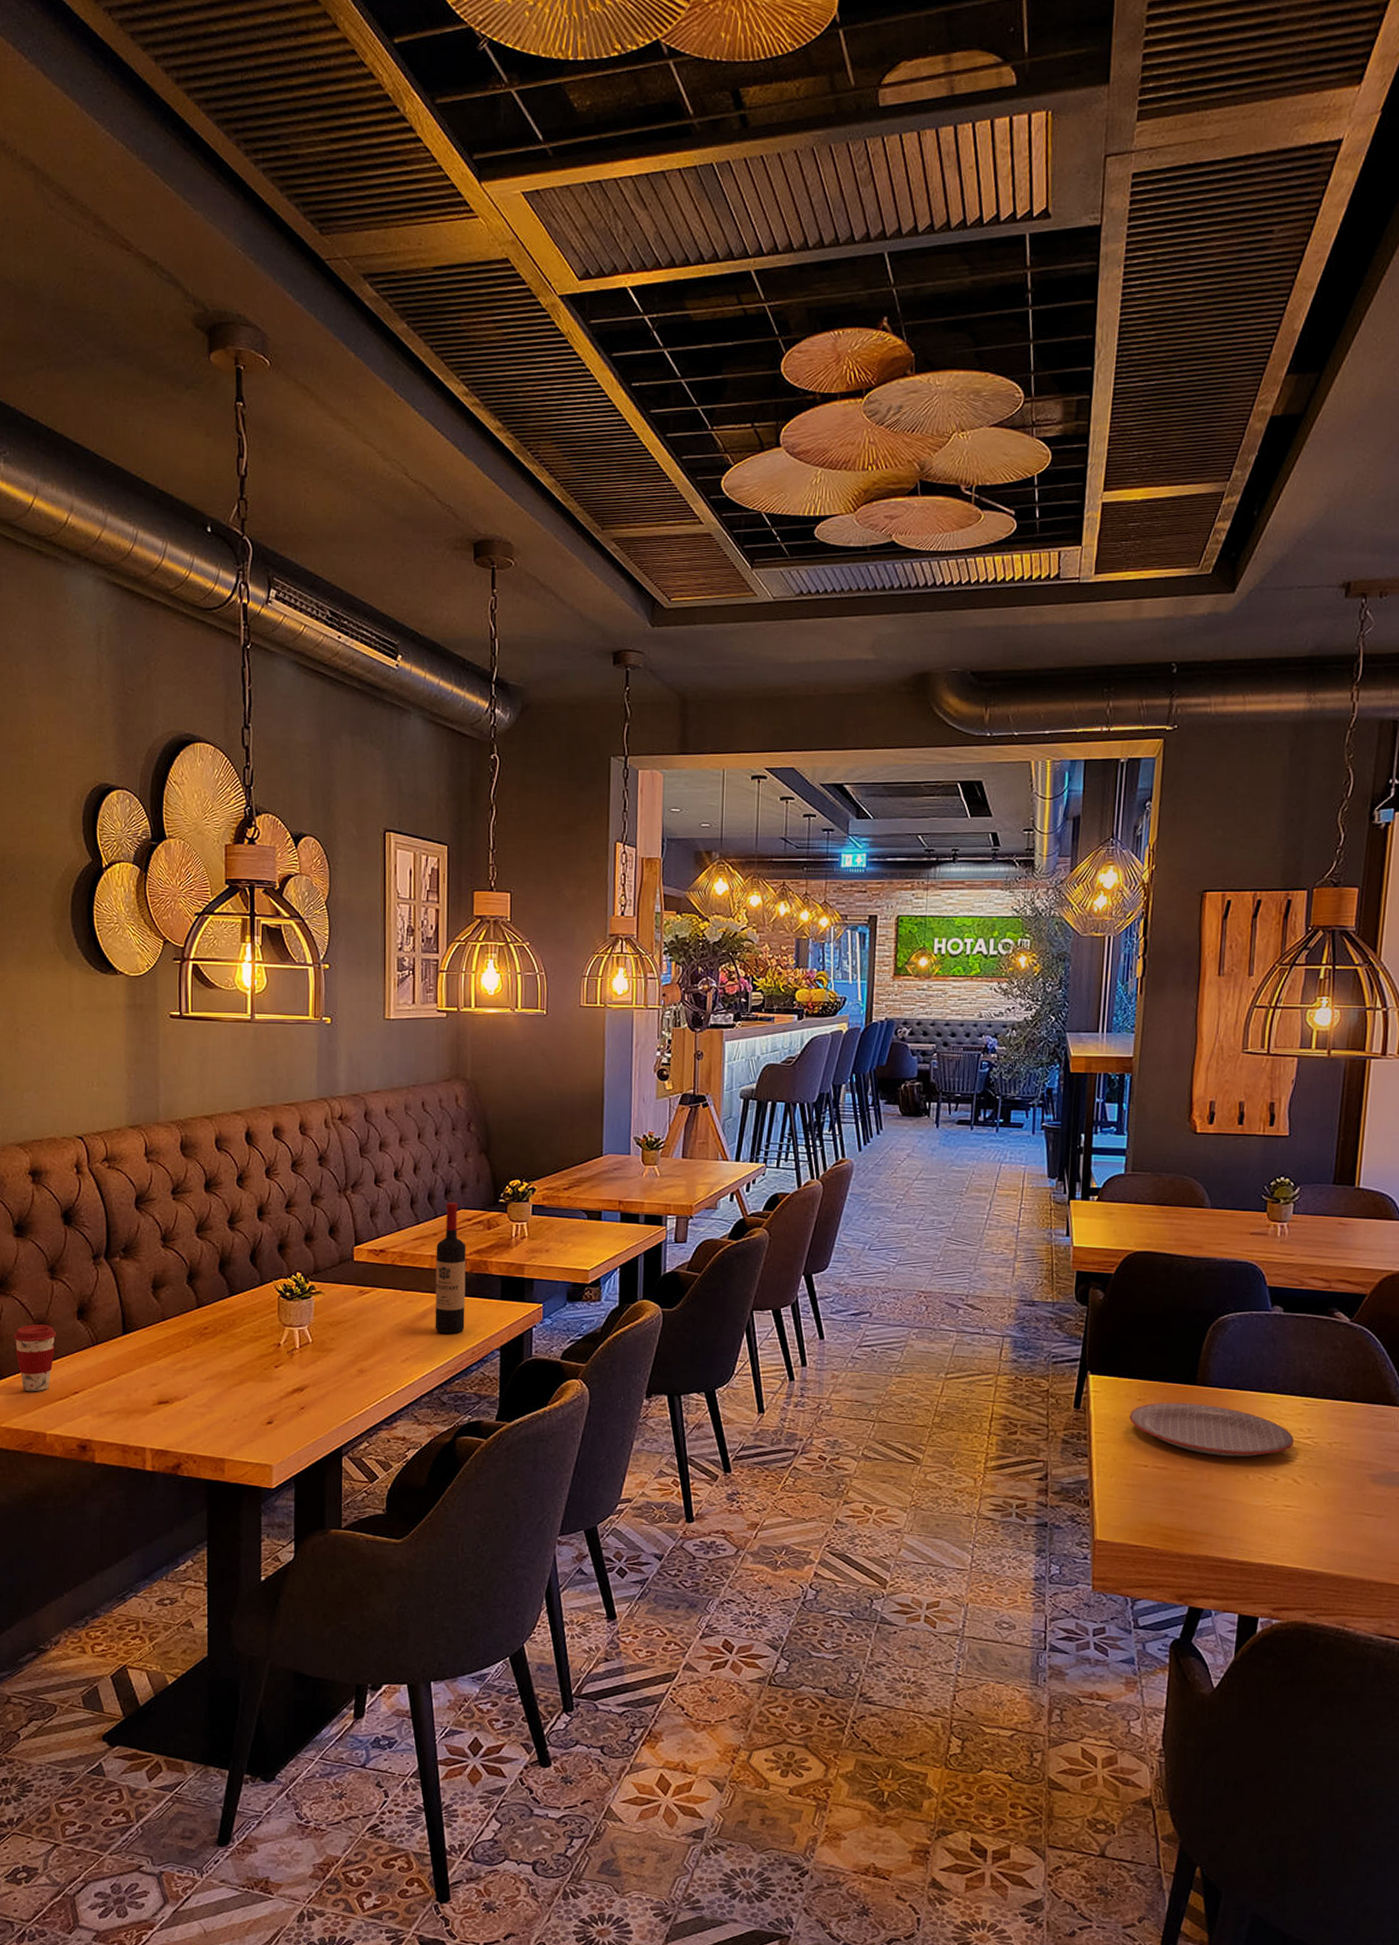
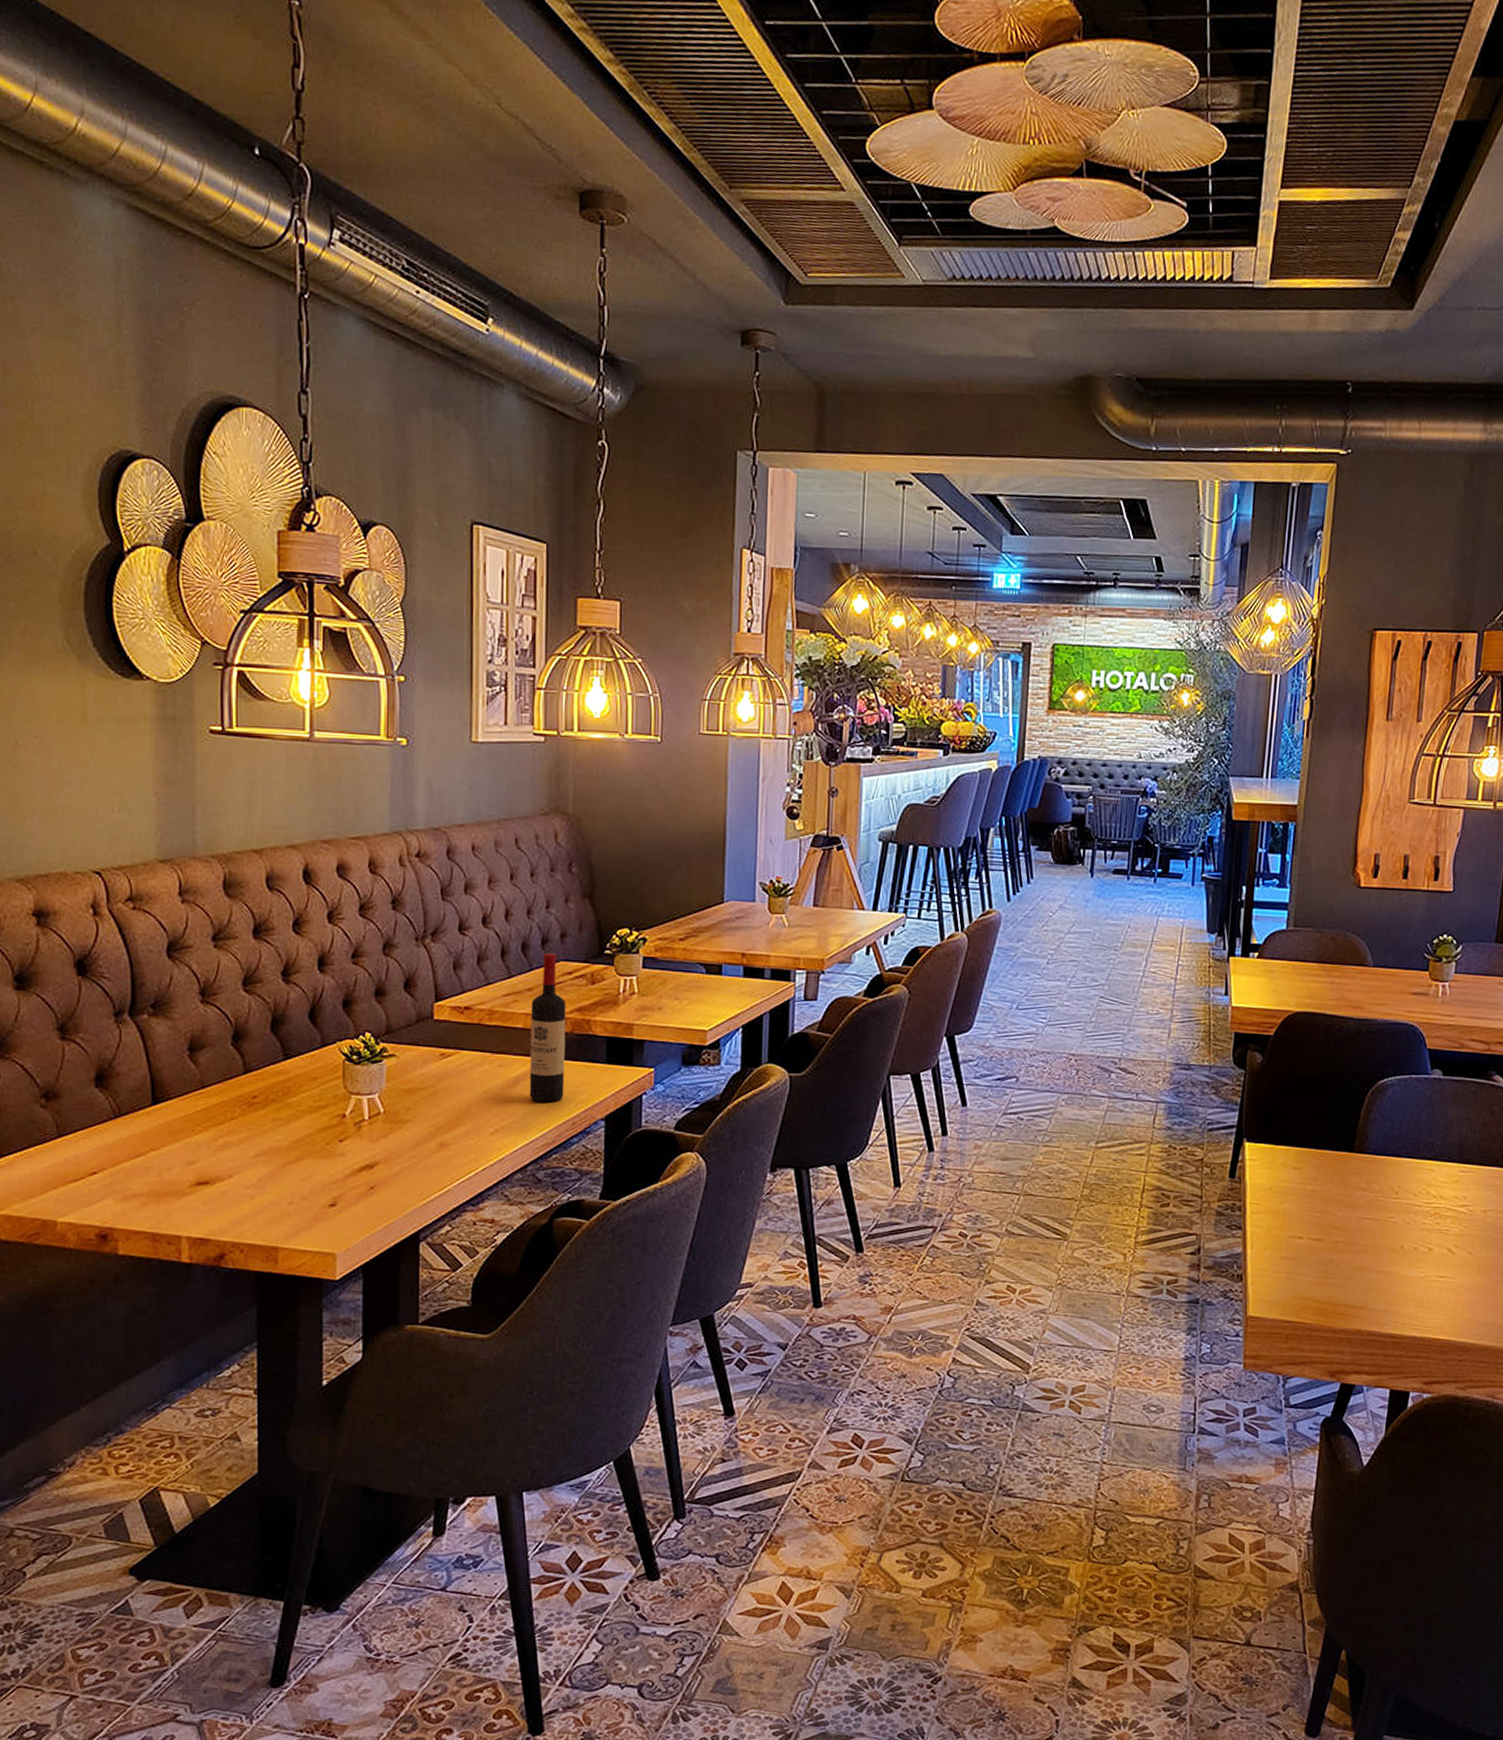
coffee cup: present [13,1324,57,1392] -> none [13,1093,69,1173]
plate: present [1129,1402,1294,1457] -> none [1285,1170,1449,1227]

